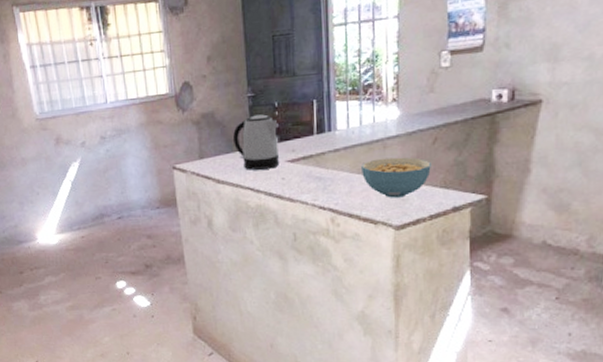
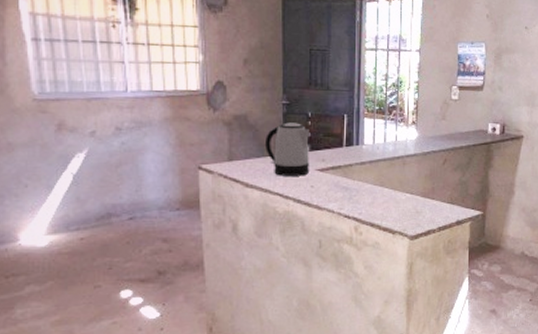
cereal bowl: present [361,157,431,198] -> none [384,174,441,210]

